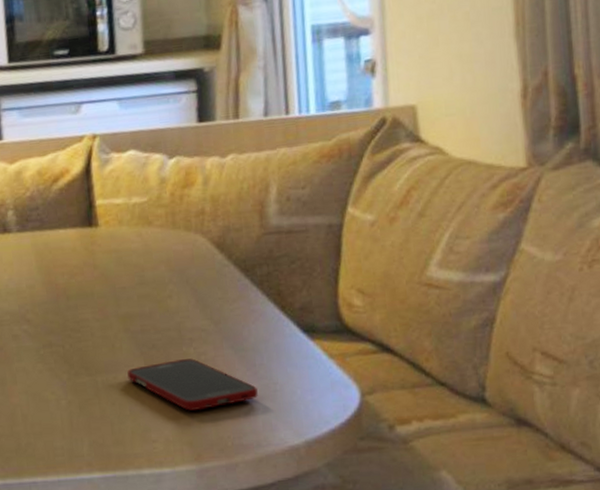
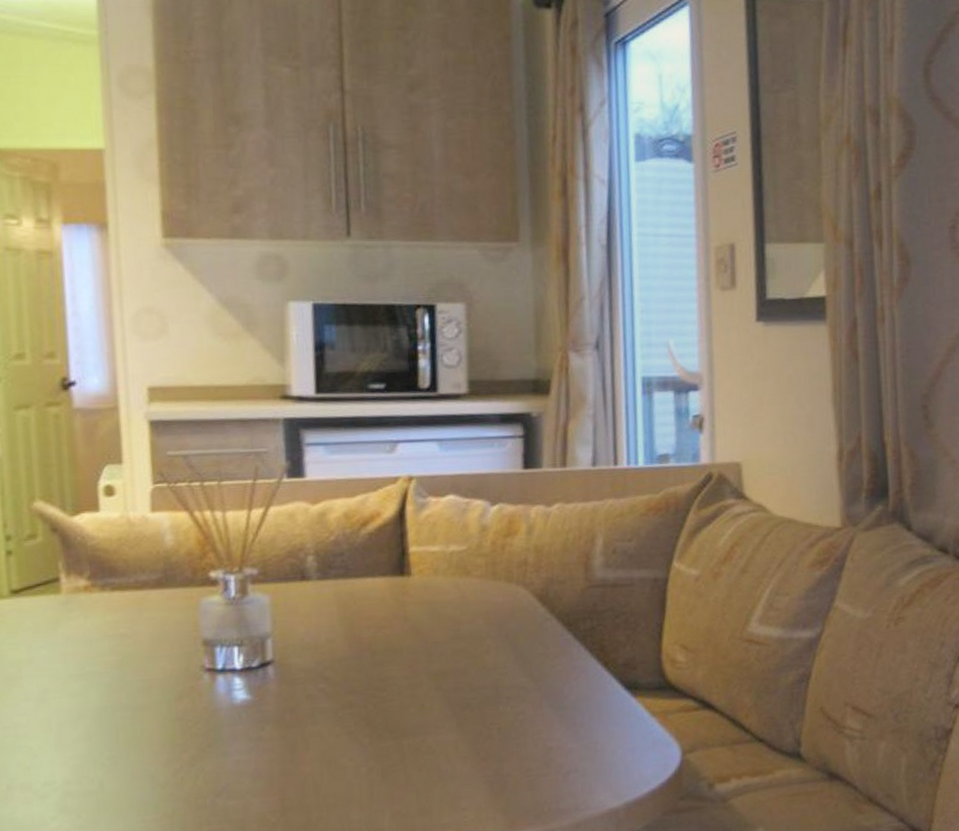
cell phone: present [127,358,258,411] -> none [437,718,577,775]

